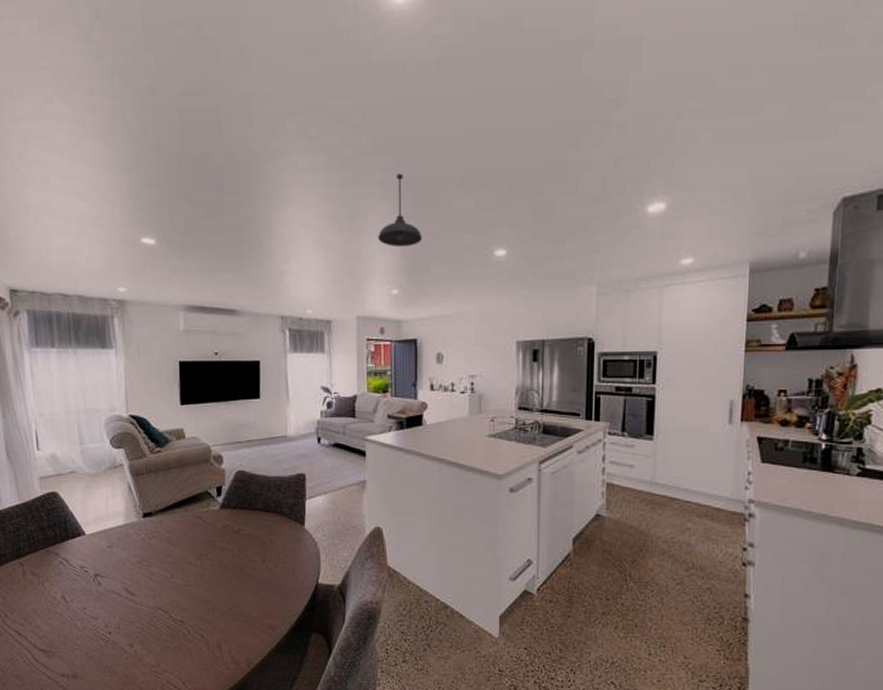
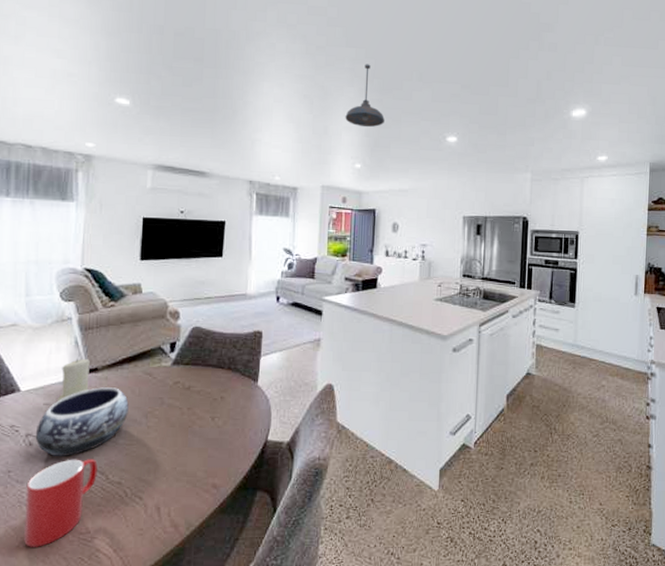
cup: none [100,598,161,677] -> present [24,459,98,547]
decorative bowl: none [102,531,184,596] -> present [35,387,129,457]
candle: none [119,504,145,544] -> present [58,359,90,402]

